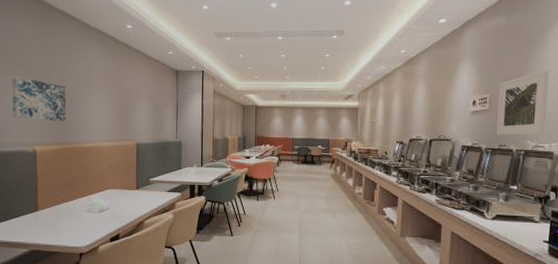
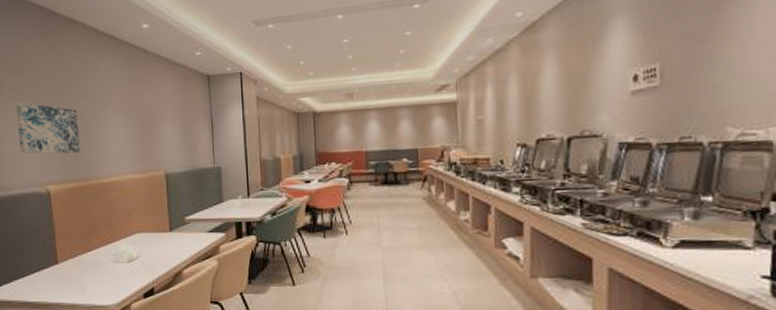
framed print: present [496,70,549,135] -> none [673,16,761,123]

